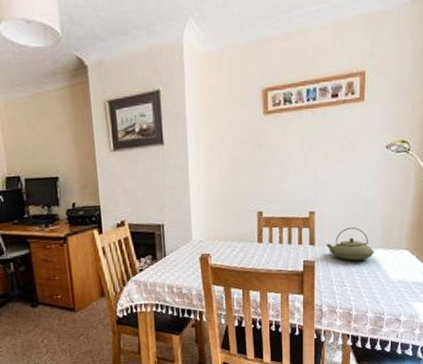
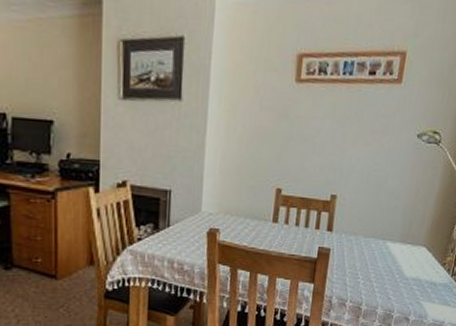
teapot: present [326,227,374,261] -> none [344,217,392,253]

